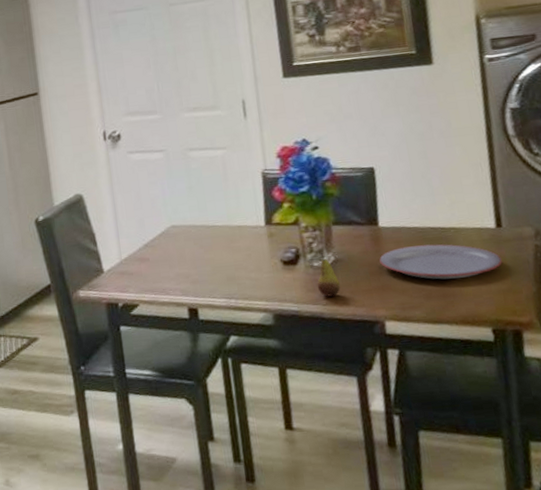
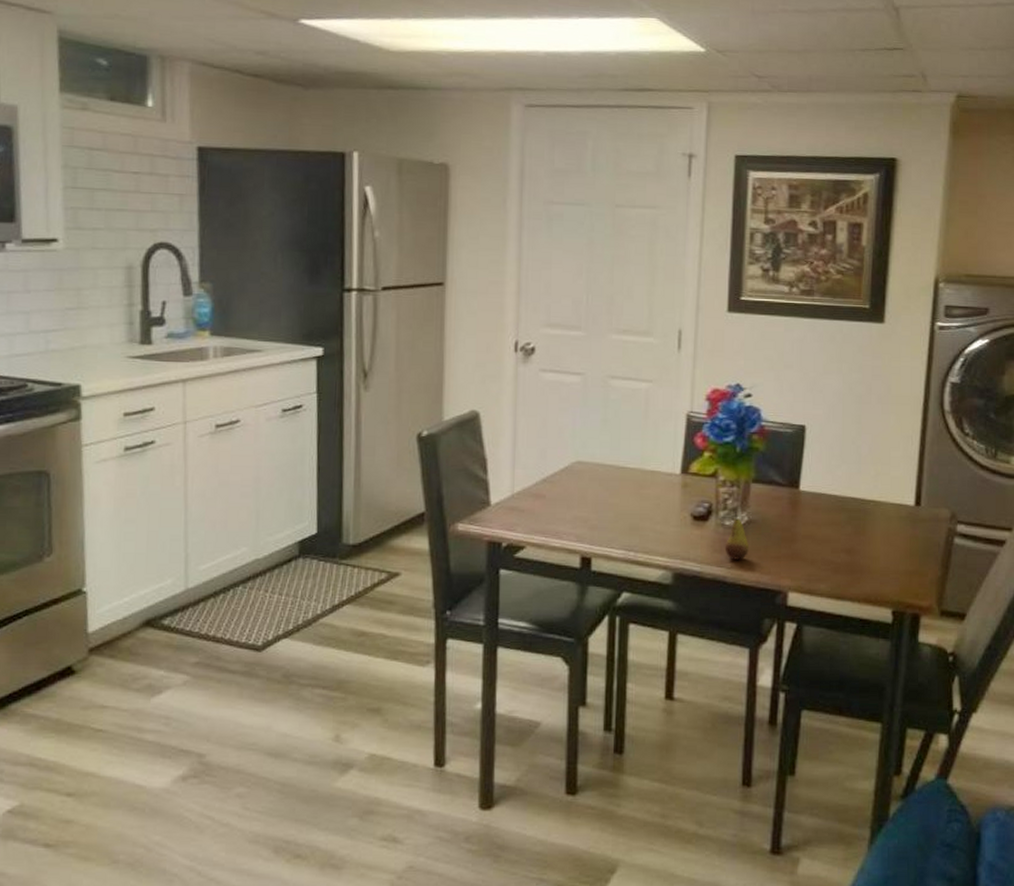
plate: present [379,244,502,280] -> none [794,515,914,555]

